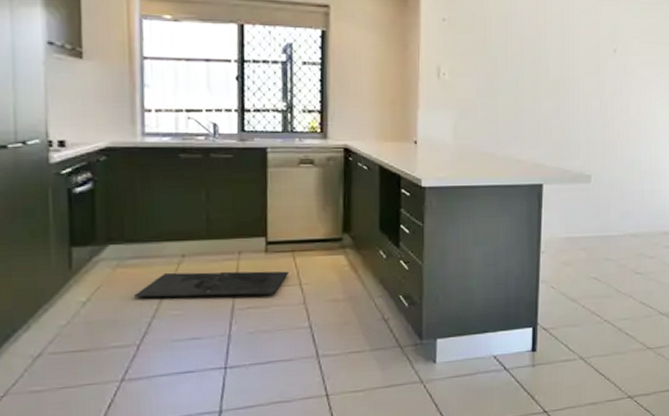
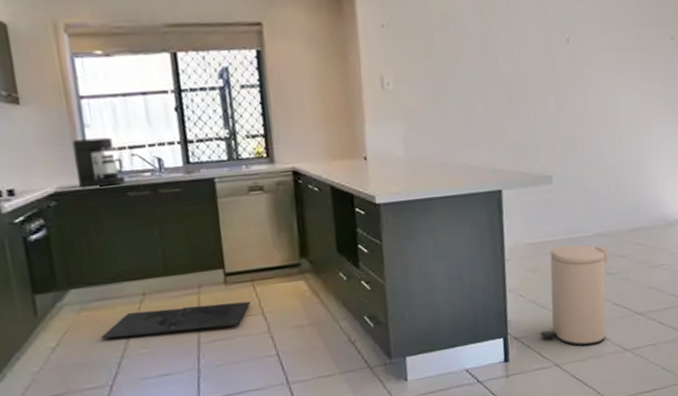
coffee maker: none [130,98,178,146] -> present [72,137,125,189]
pedal bin: none [568,242,637,342] -> present [540,245,608,347]

